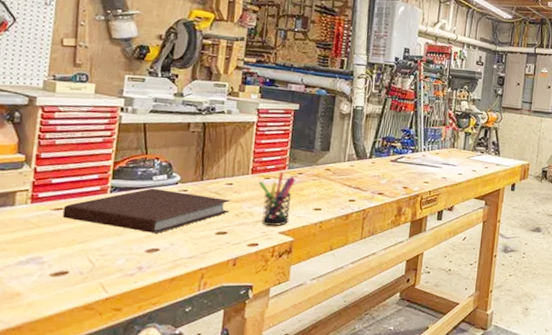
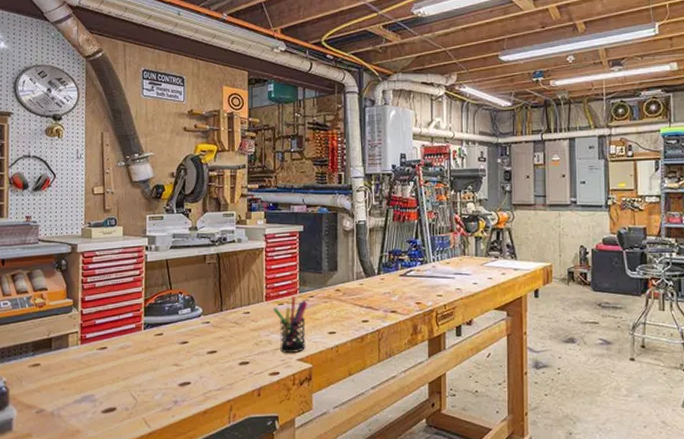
notebook: present [62,188,231,233] -> none [107,322,250,367]

